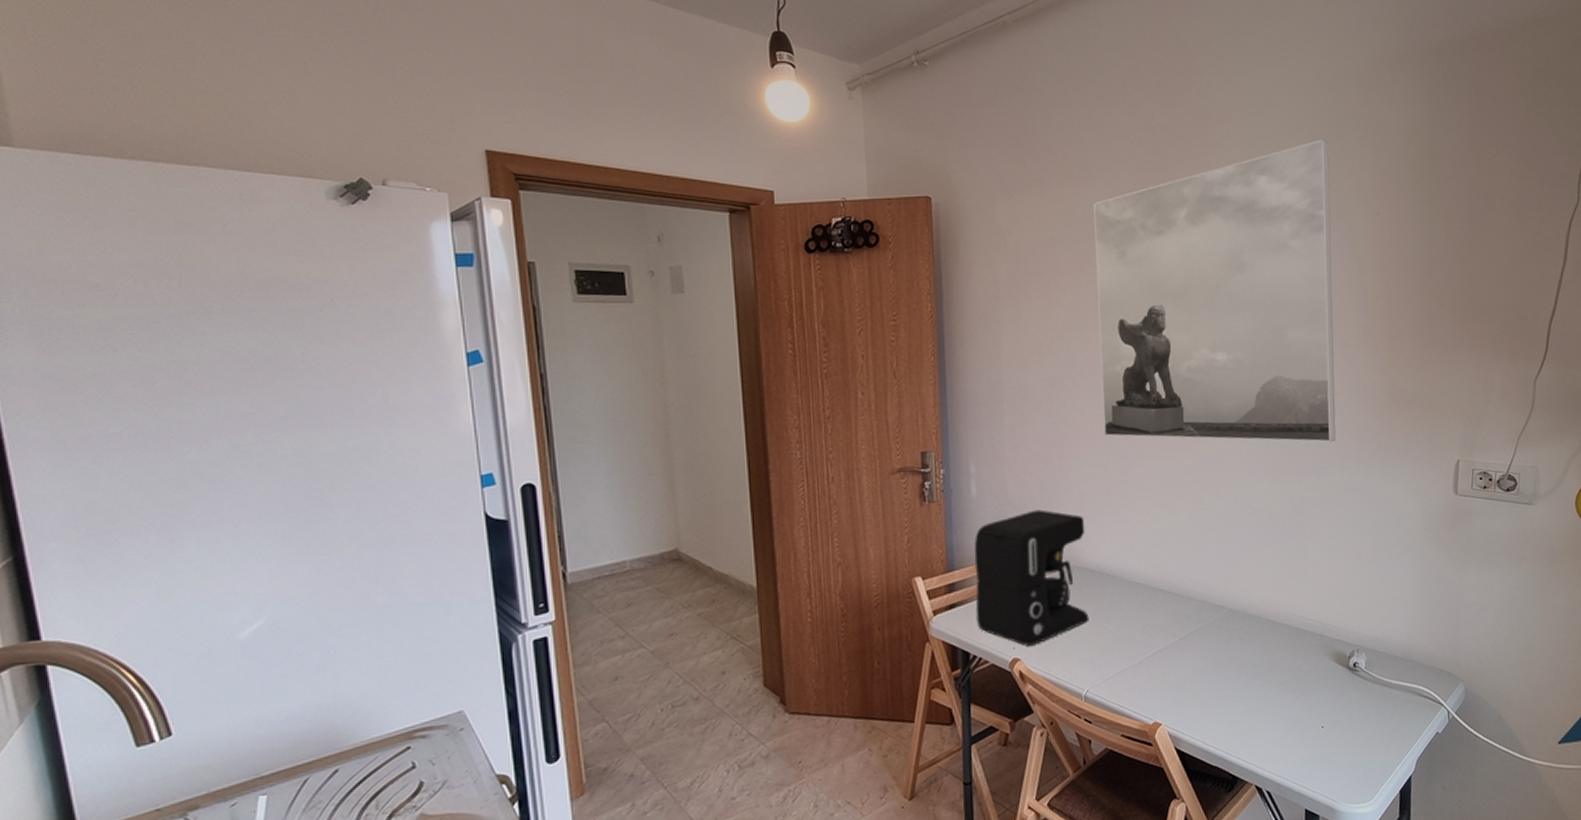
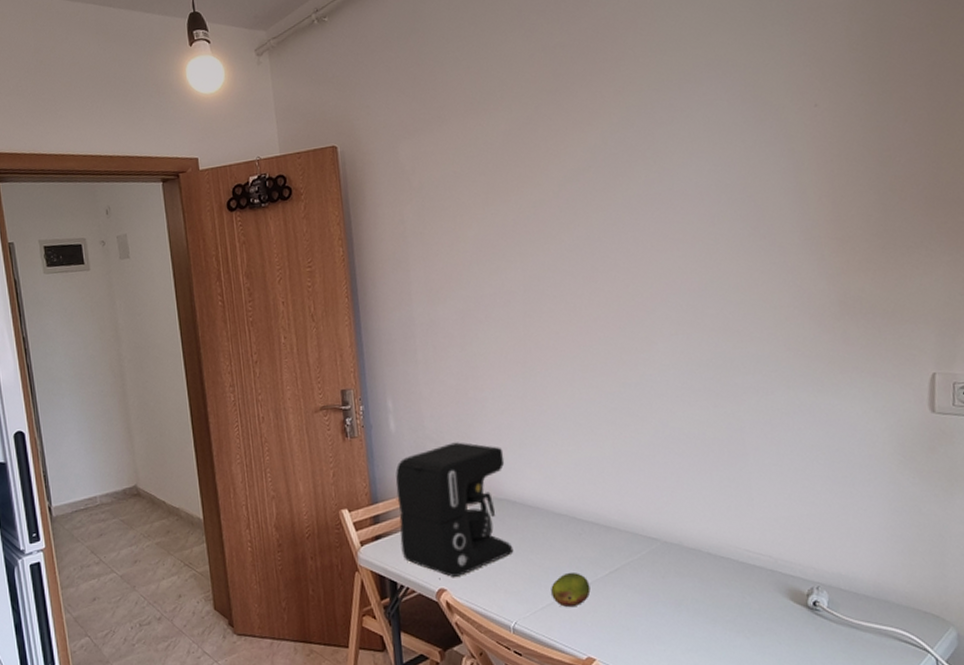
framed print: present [1093,139,1336,443] -> none [495,32,778,367]
fruit: none [1123,639,1160,674] -> present [551,572,591,608]

